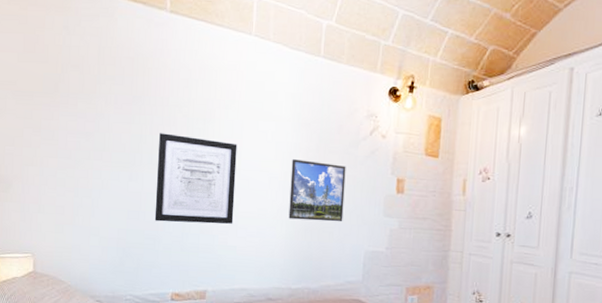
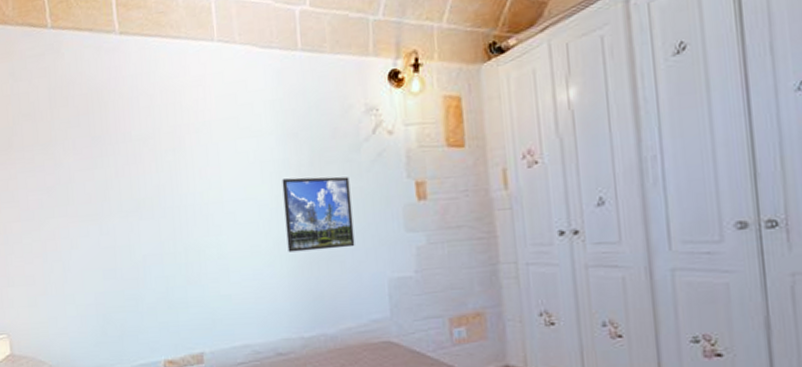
wall art: present [154,133,237,224] -> none [126,171,224,278]

